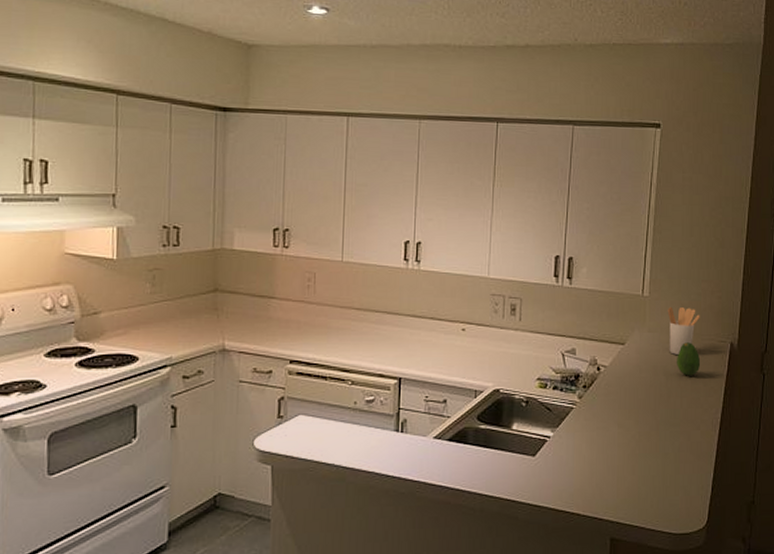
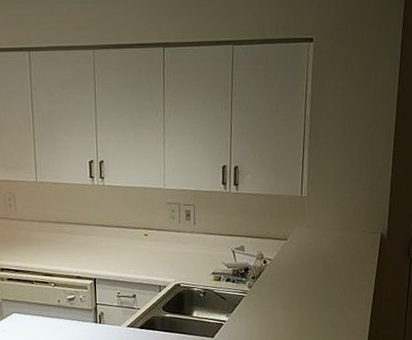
utensil holder: present [667,306,700,355] -> none [324,204,353,246]
fruit: present [677,342,701,376] -> none [333,235,355,264]

